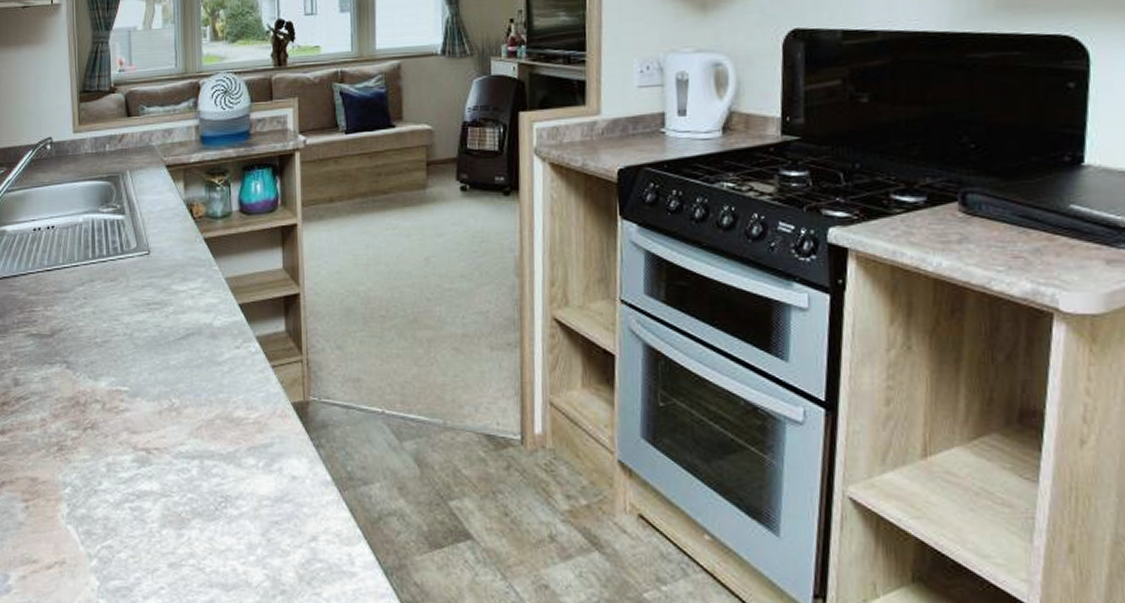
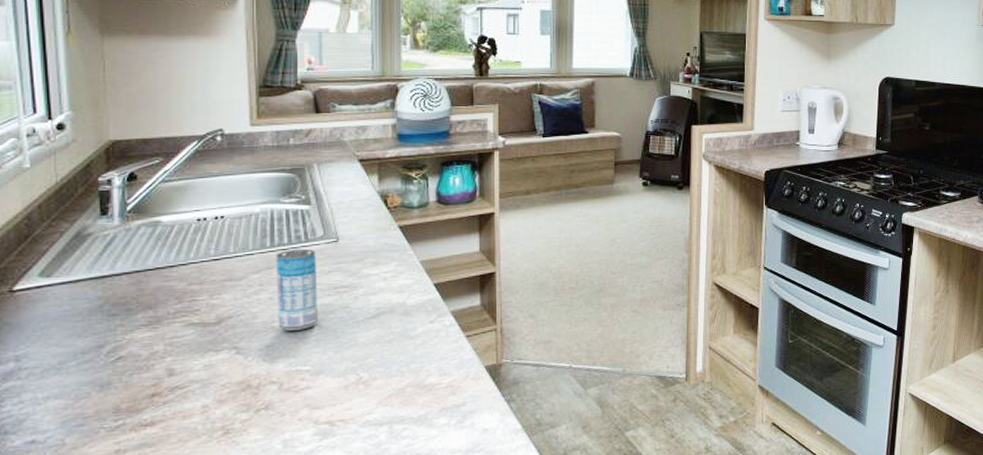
beverage can: none [97,262,134,348] -> present [276,249,318,331]

